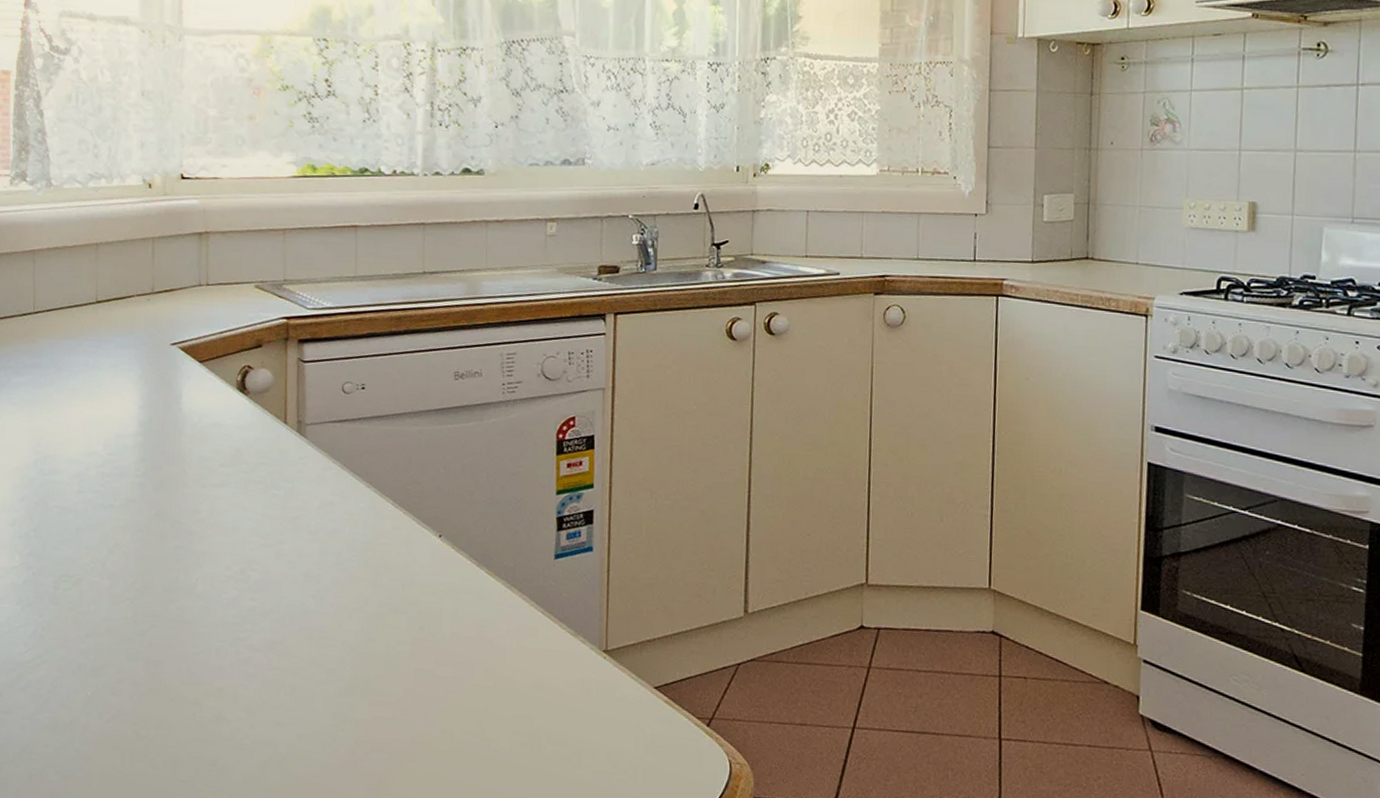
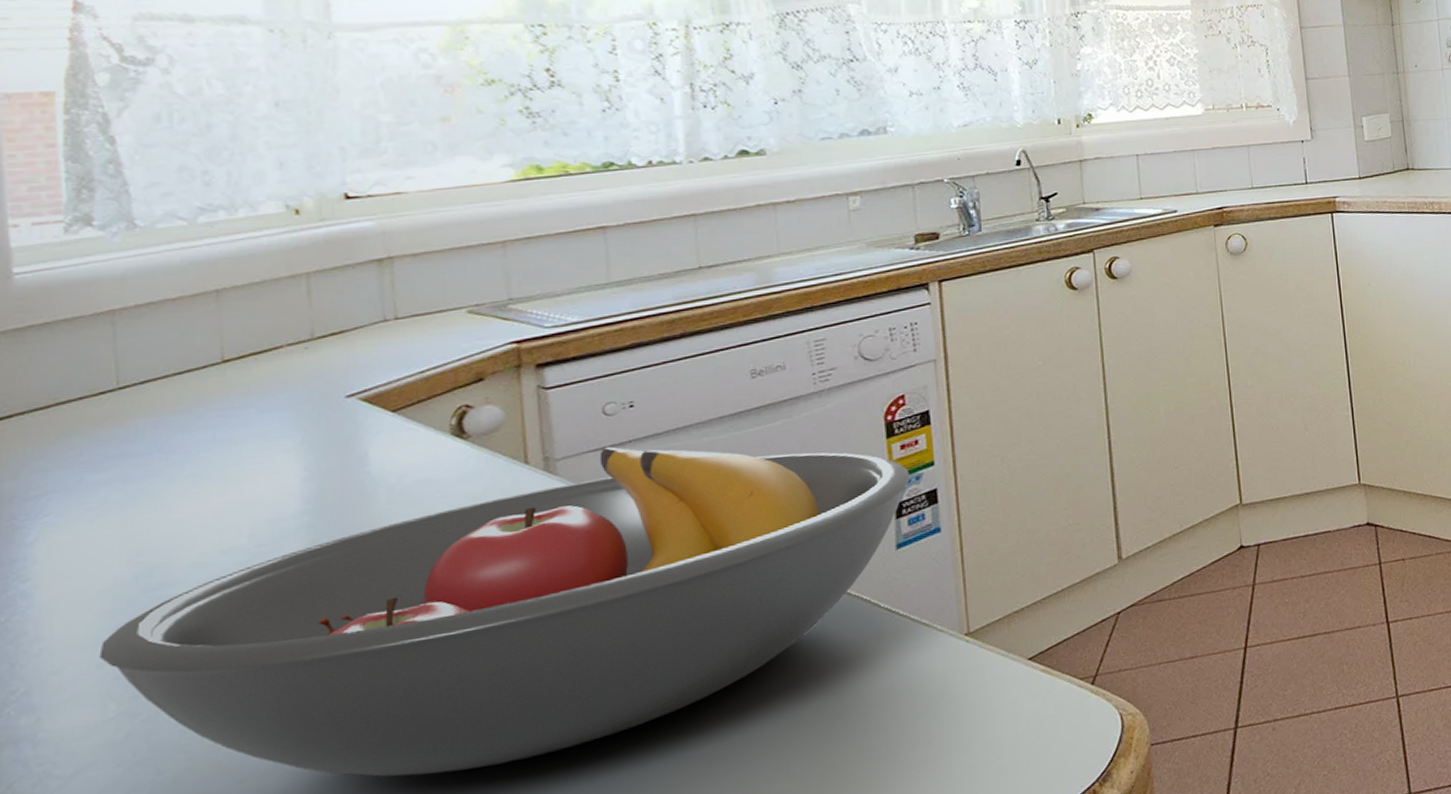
fruit bowl: none [12,420,573,670] -> present [99,446,910,777]

